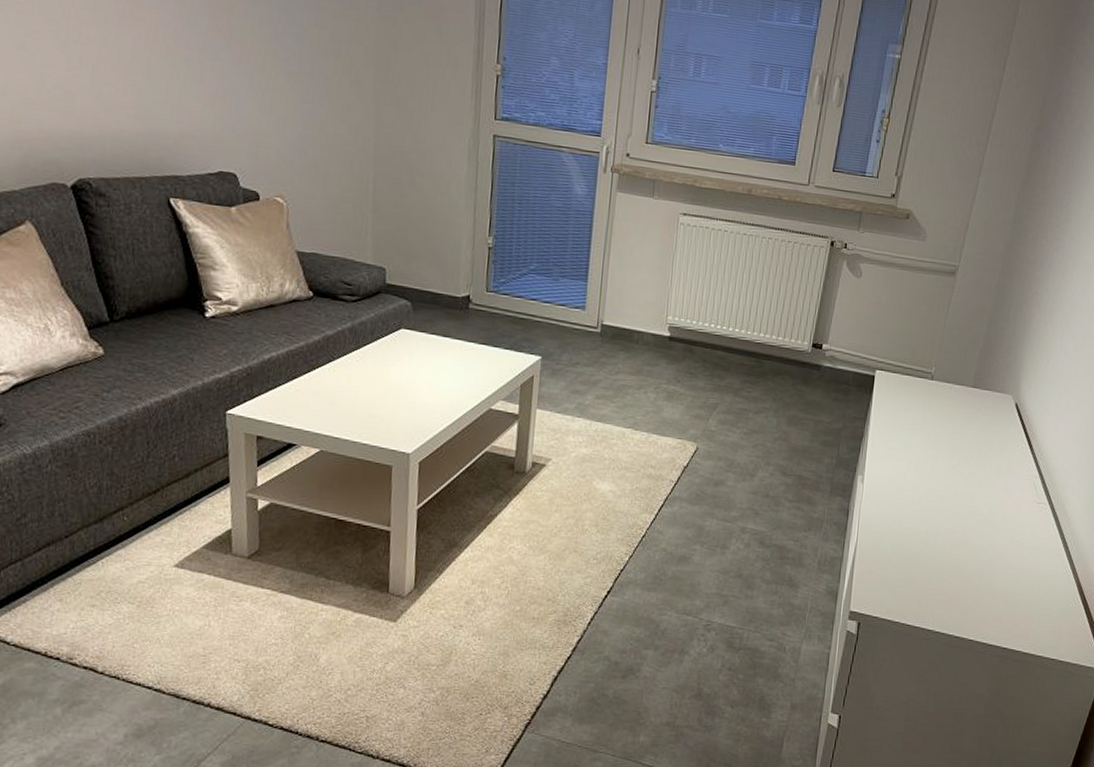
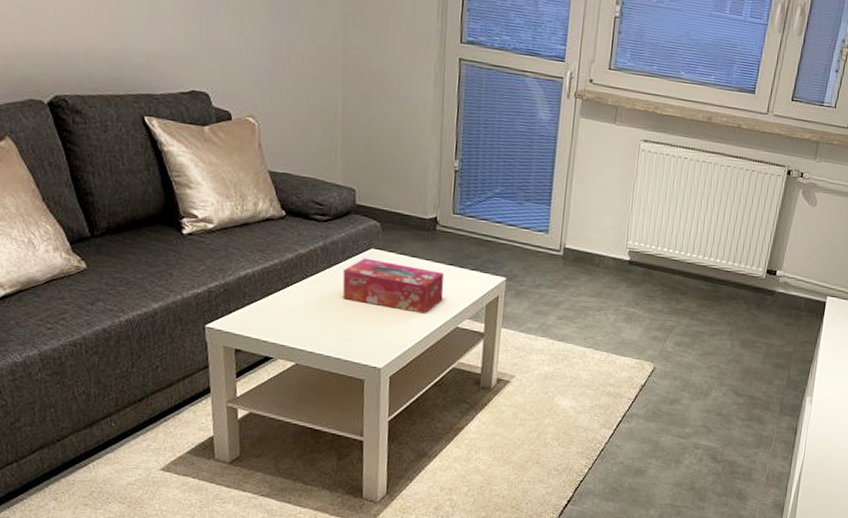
tissue box: none [370,338,477,396] -> present [342,258,444,314]

